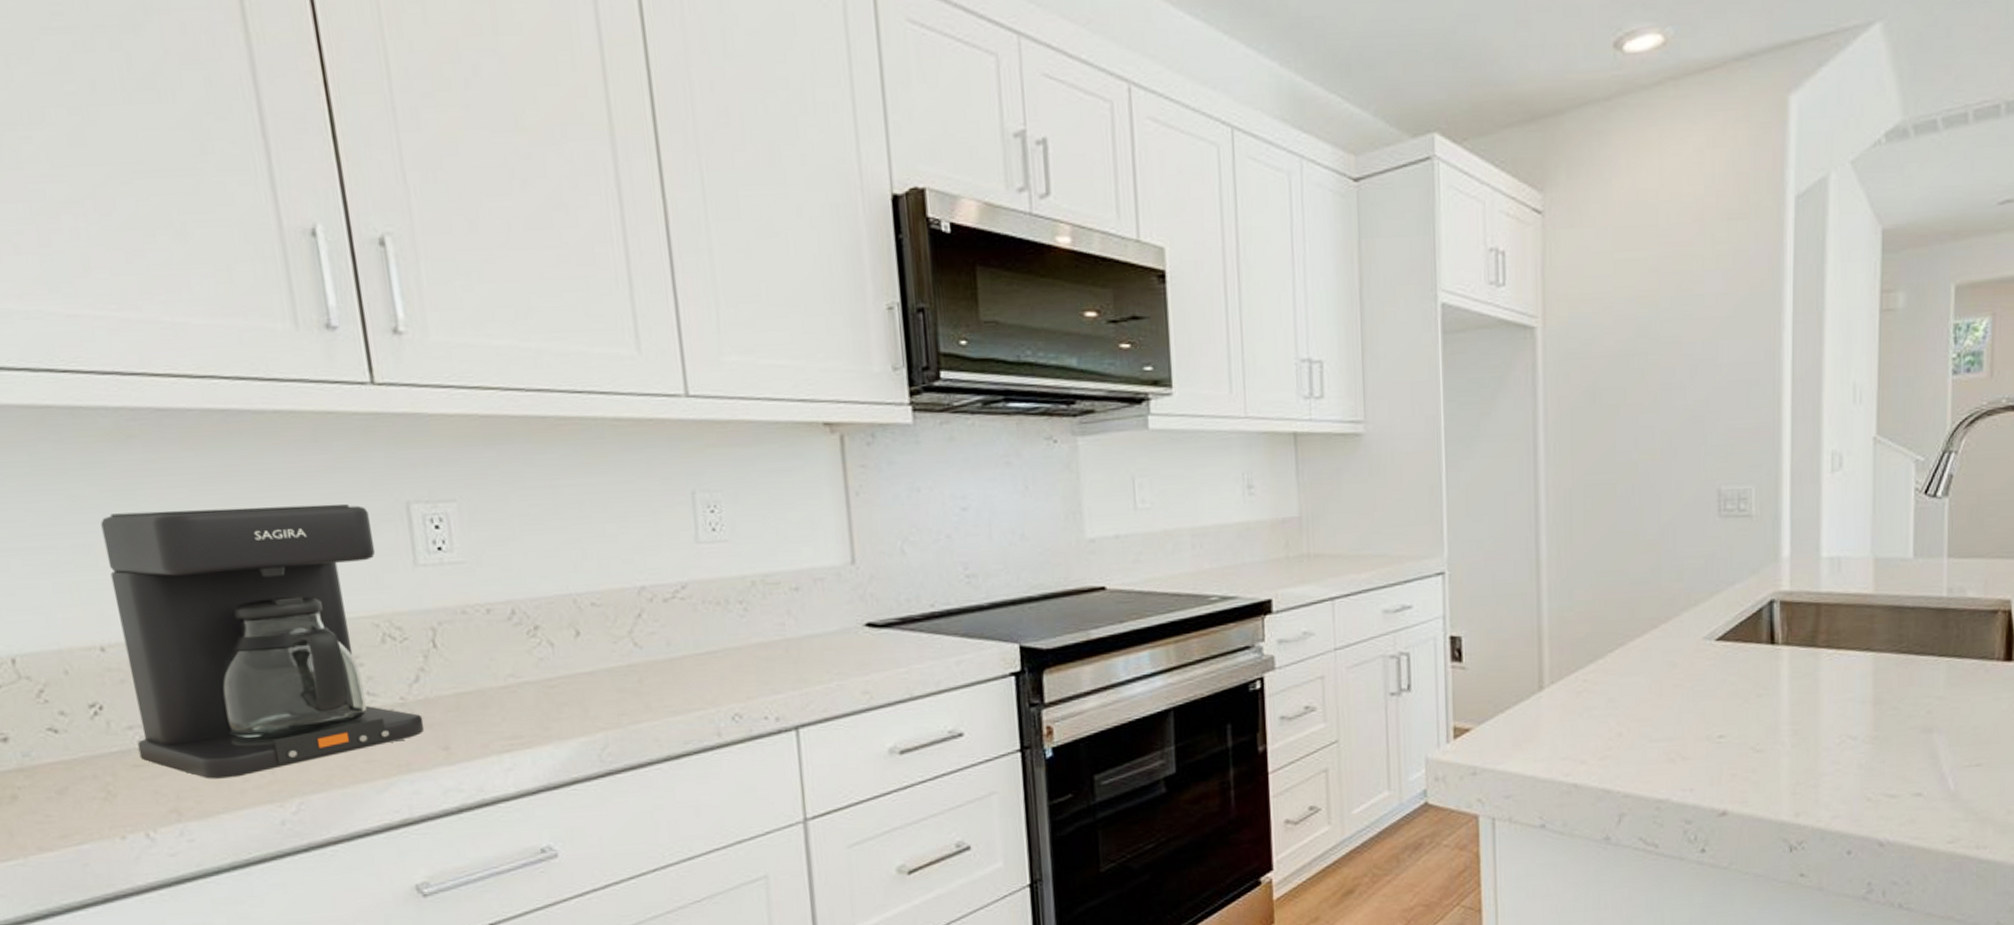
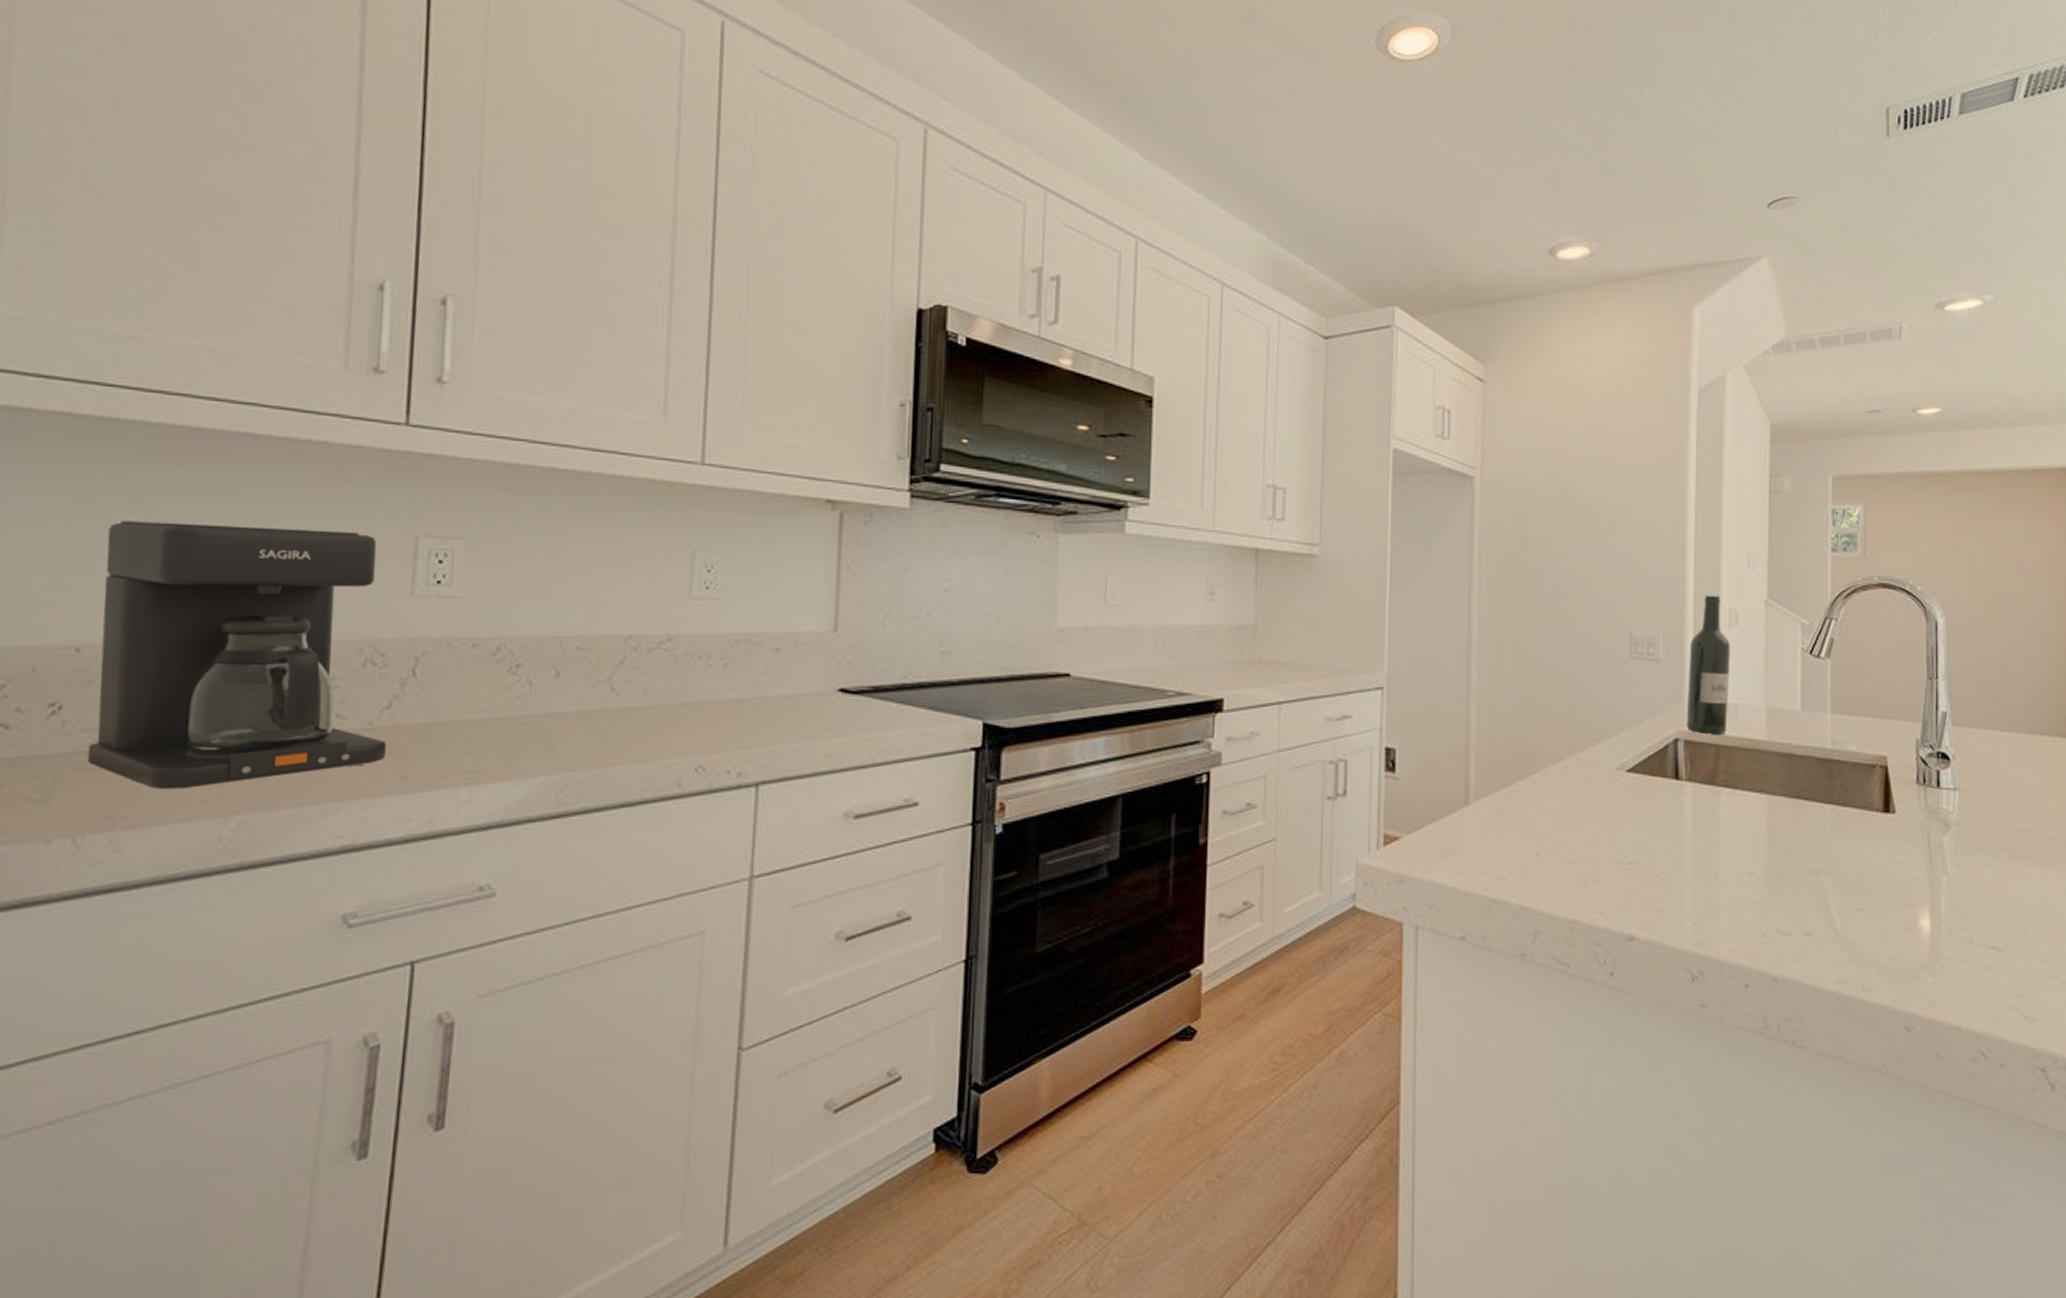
wine bottle: none [1783,437,1834,592] -> present [1686,595,1731,734]

